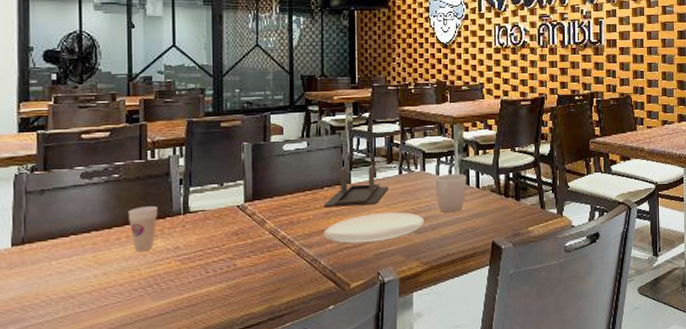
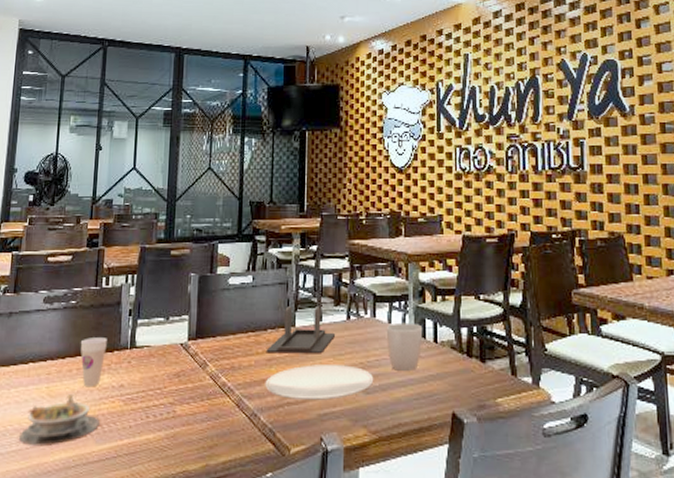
soup bowl: none [67,259,156,310] -> present [19,393,100,445]

